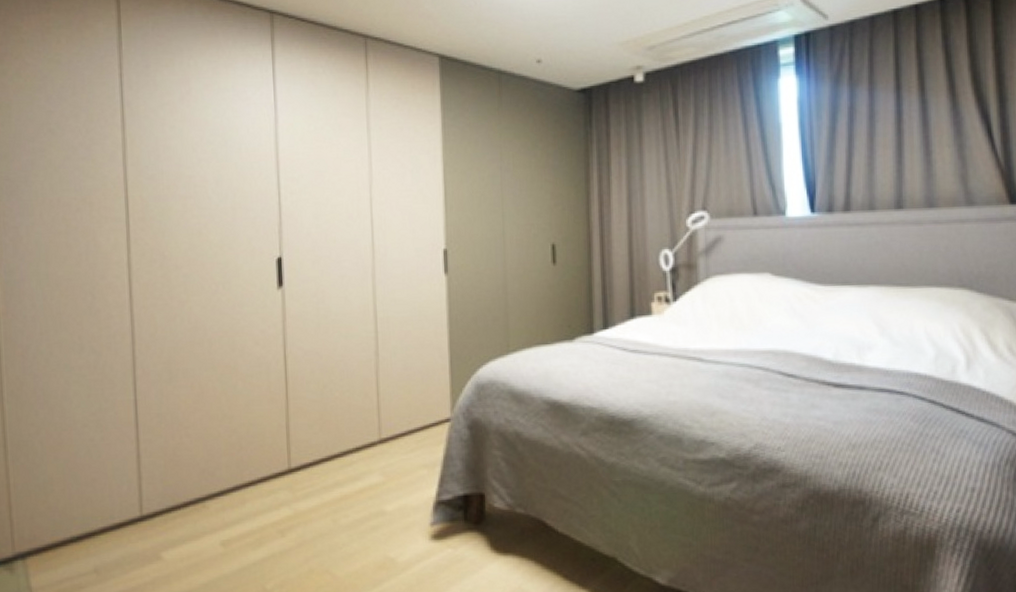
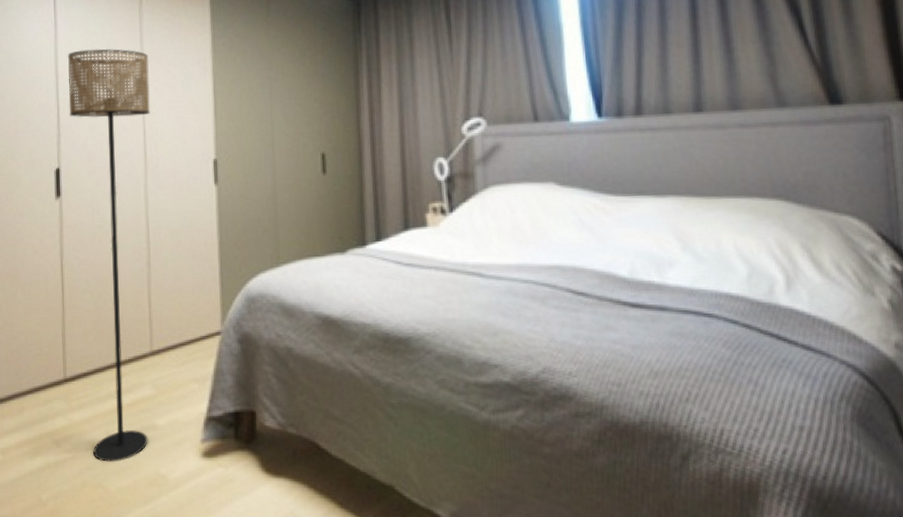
floor lamp: none [290,134,378,549] -> present [68,48,150,462]

